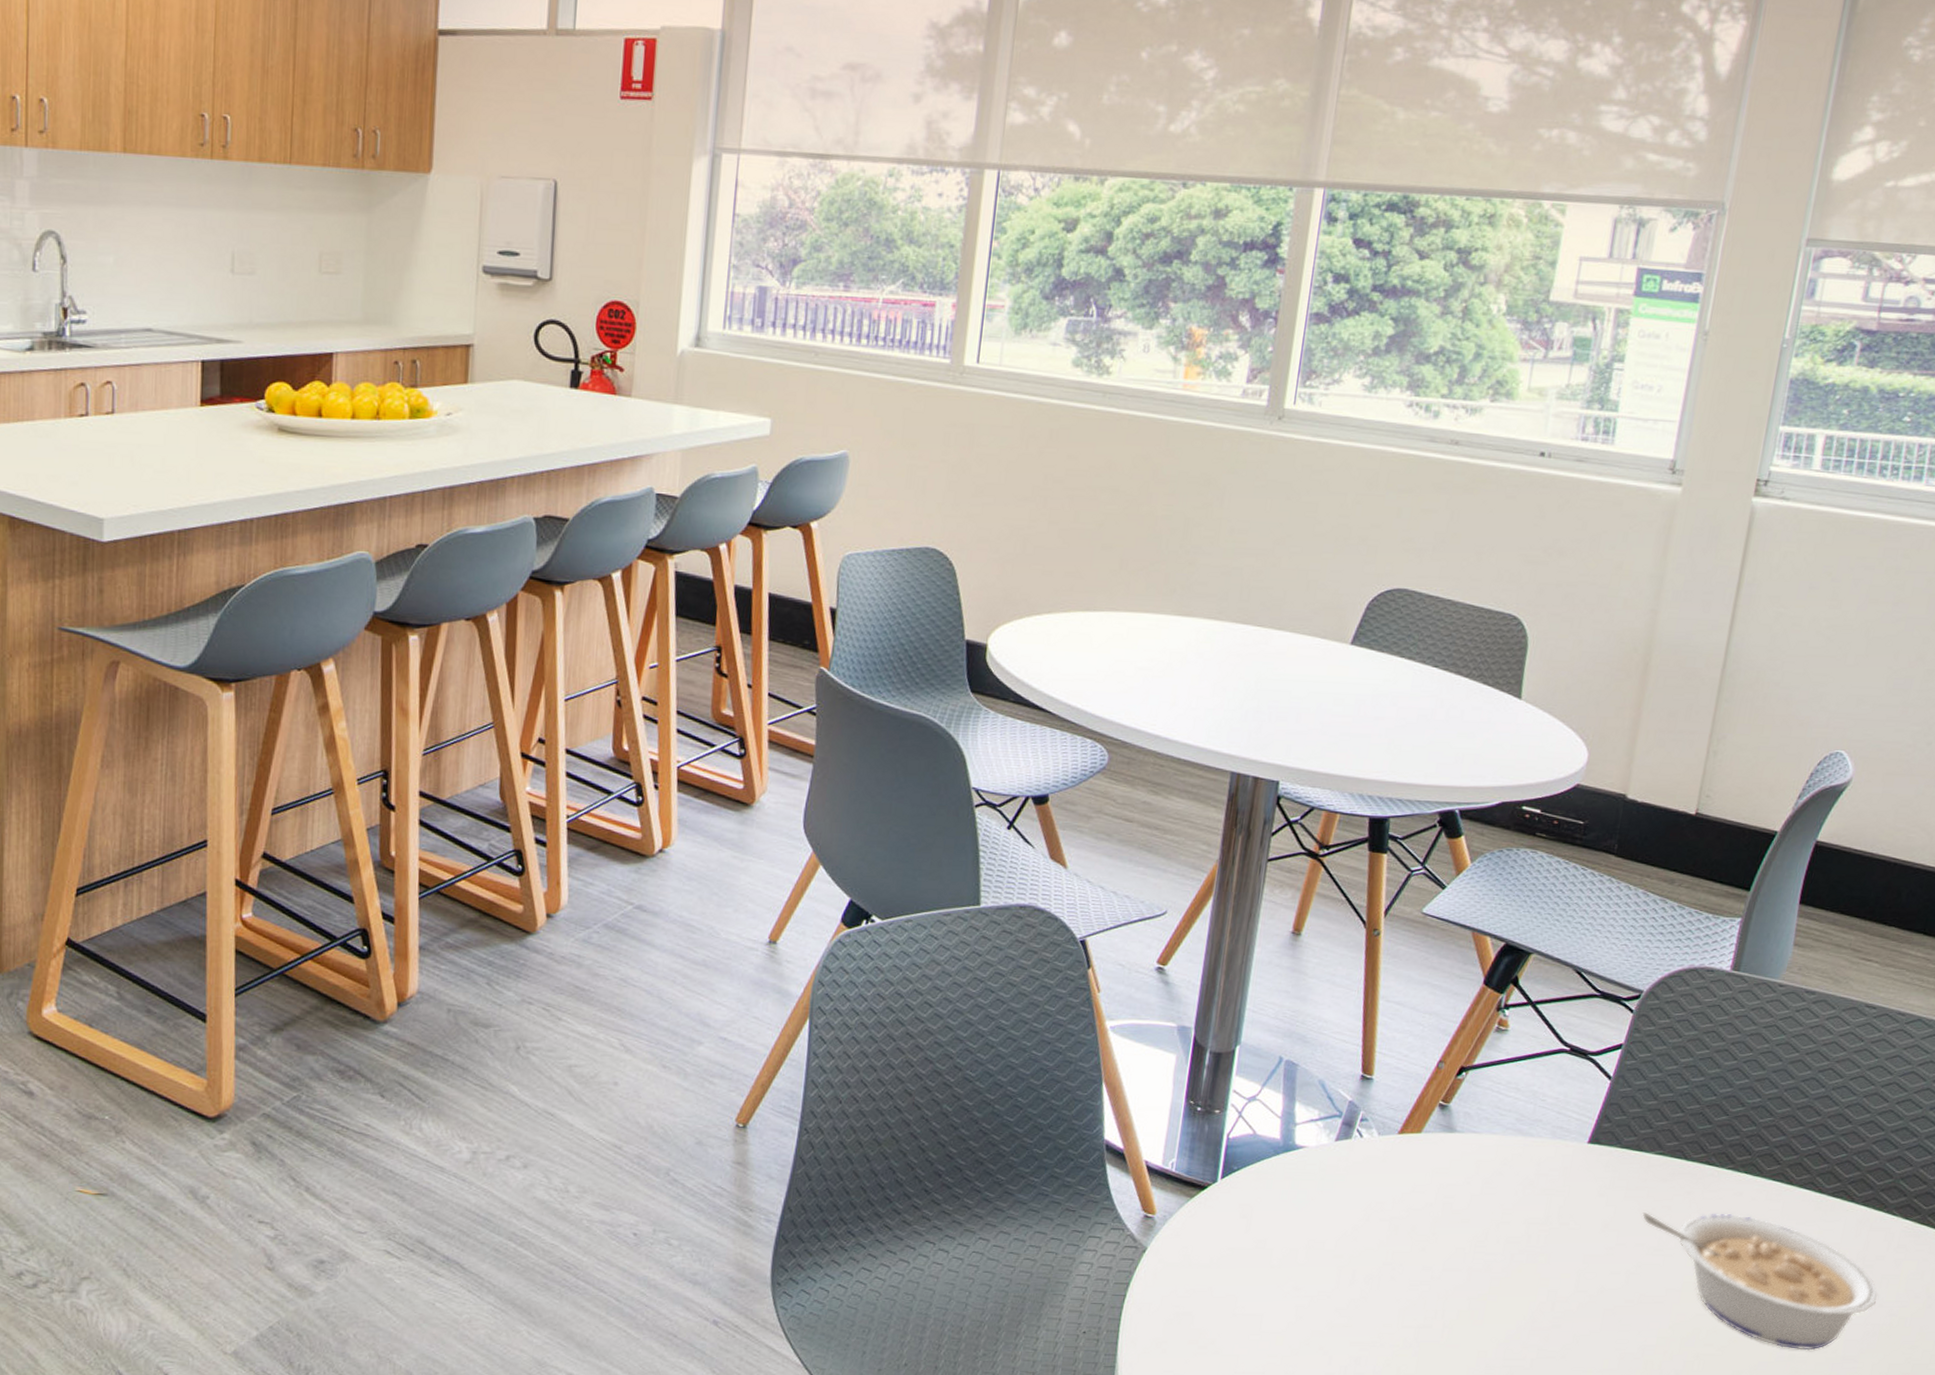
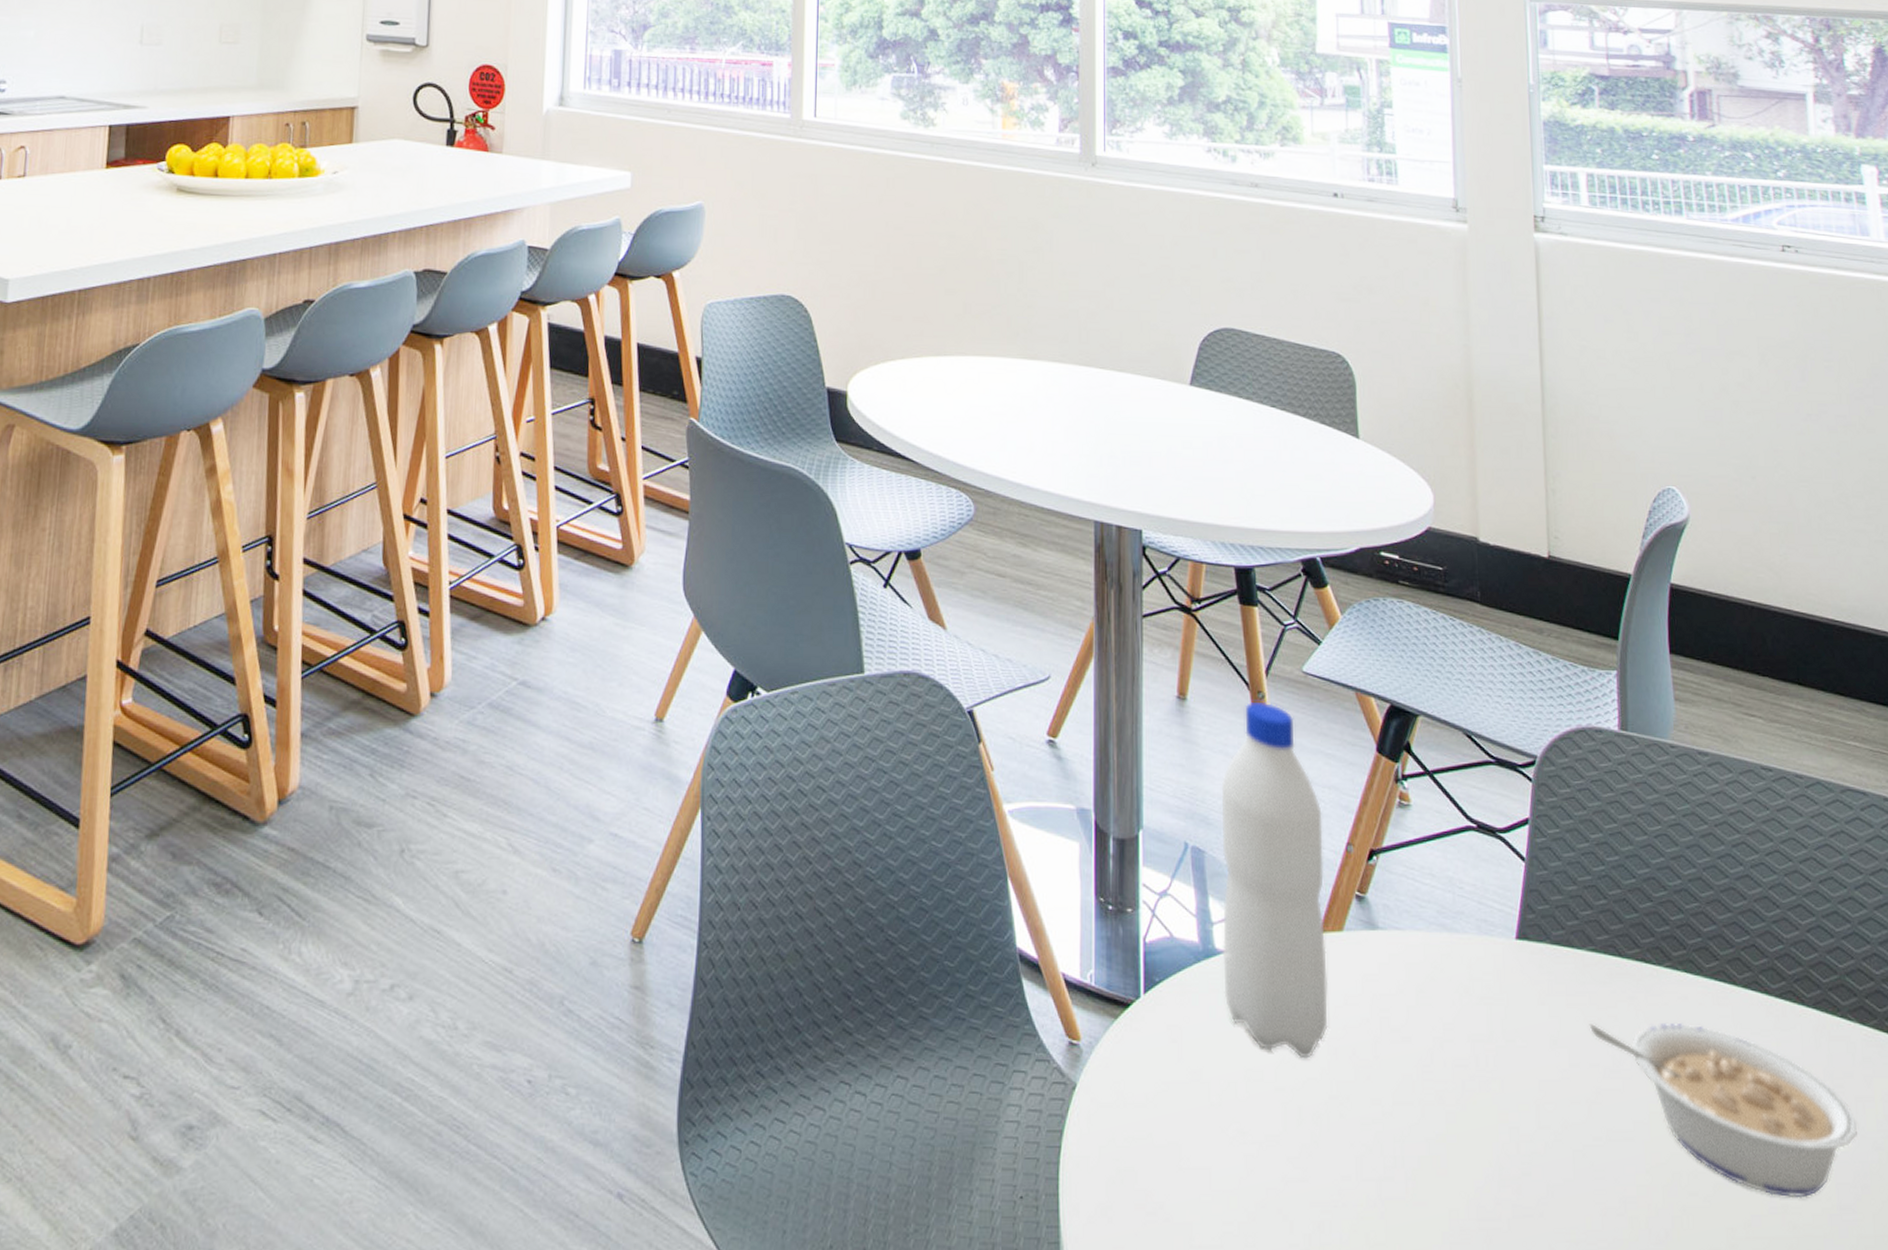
water bottle: none [1297,938,1419,1233] -> present [1221,701,1328,1059]

